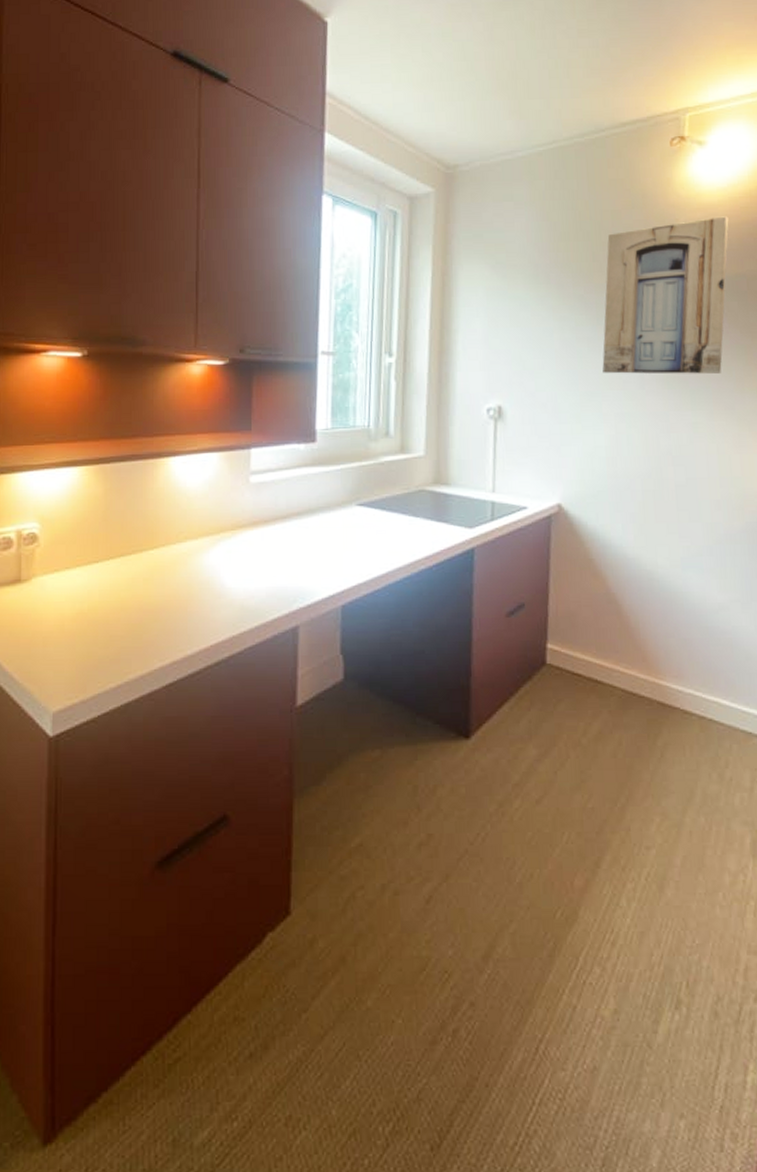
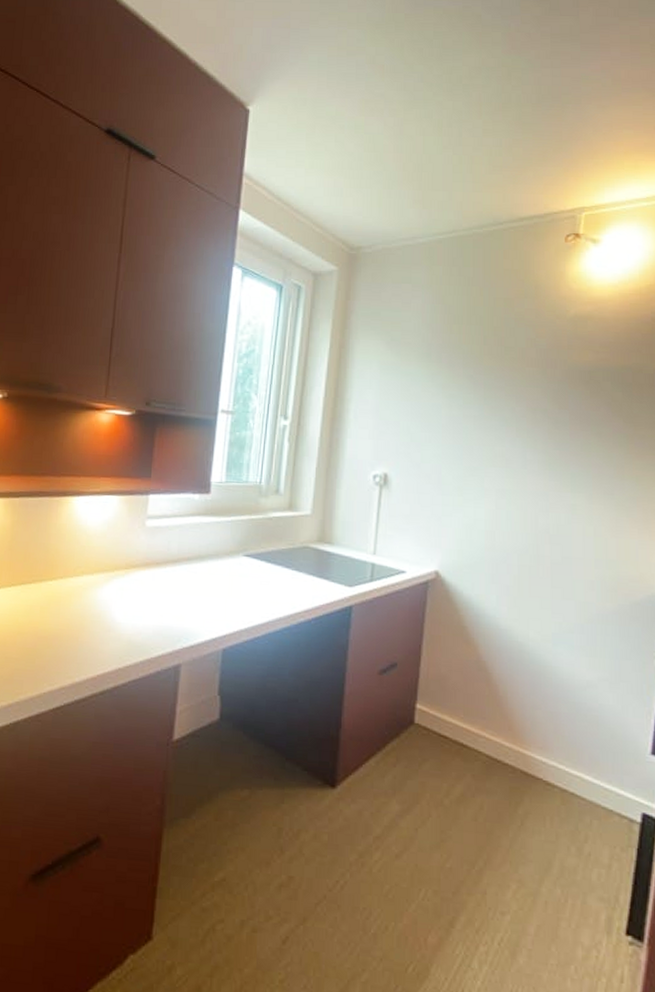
wall art: present [602,216,729,374] -> none [487,311,618,459]

